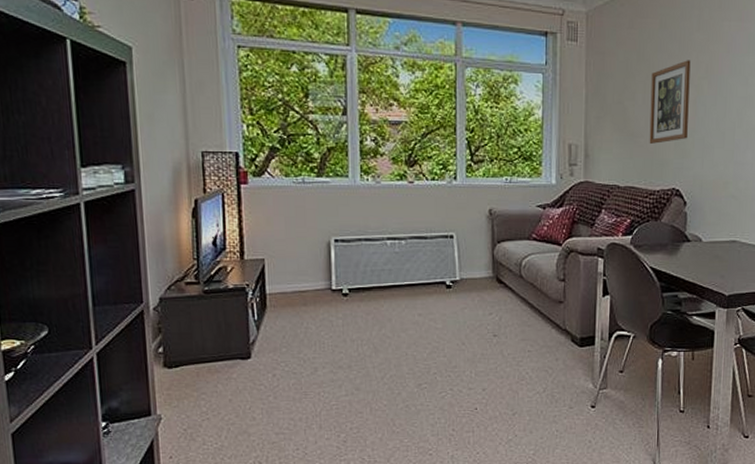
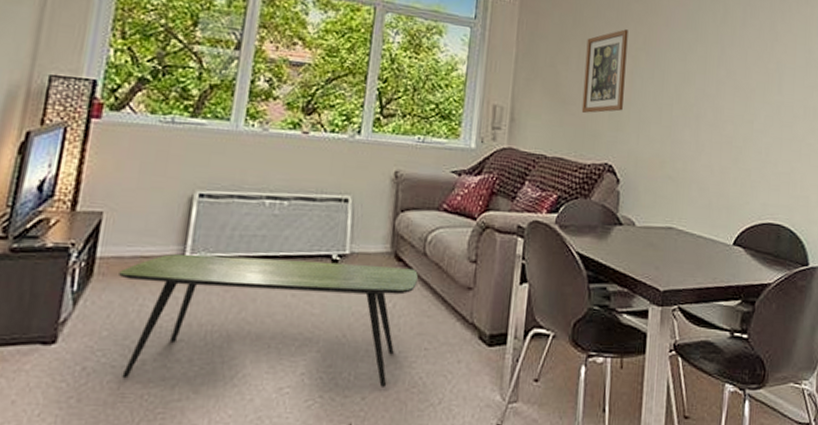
coffee table: none [285,287,517,382] -> present [119,254,418,387]

